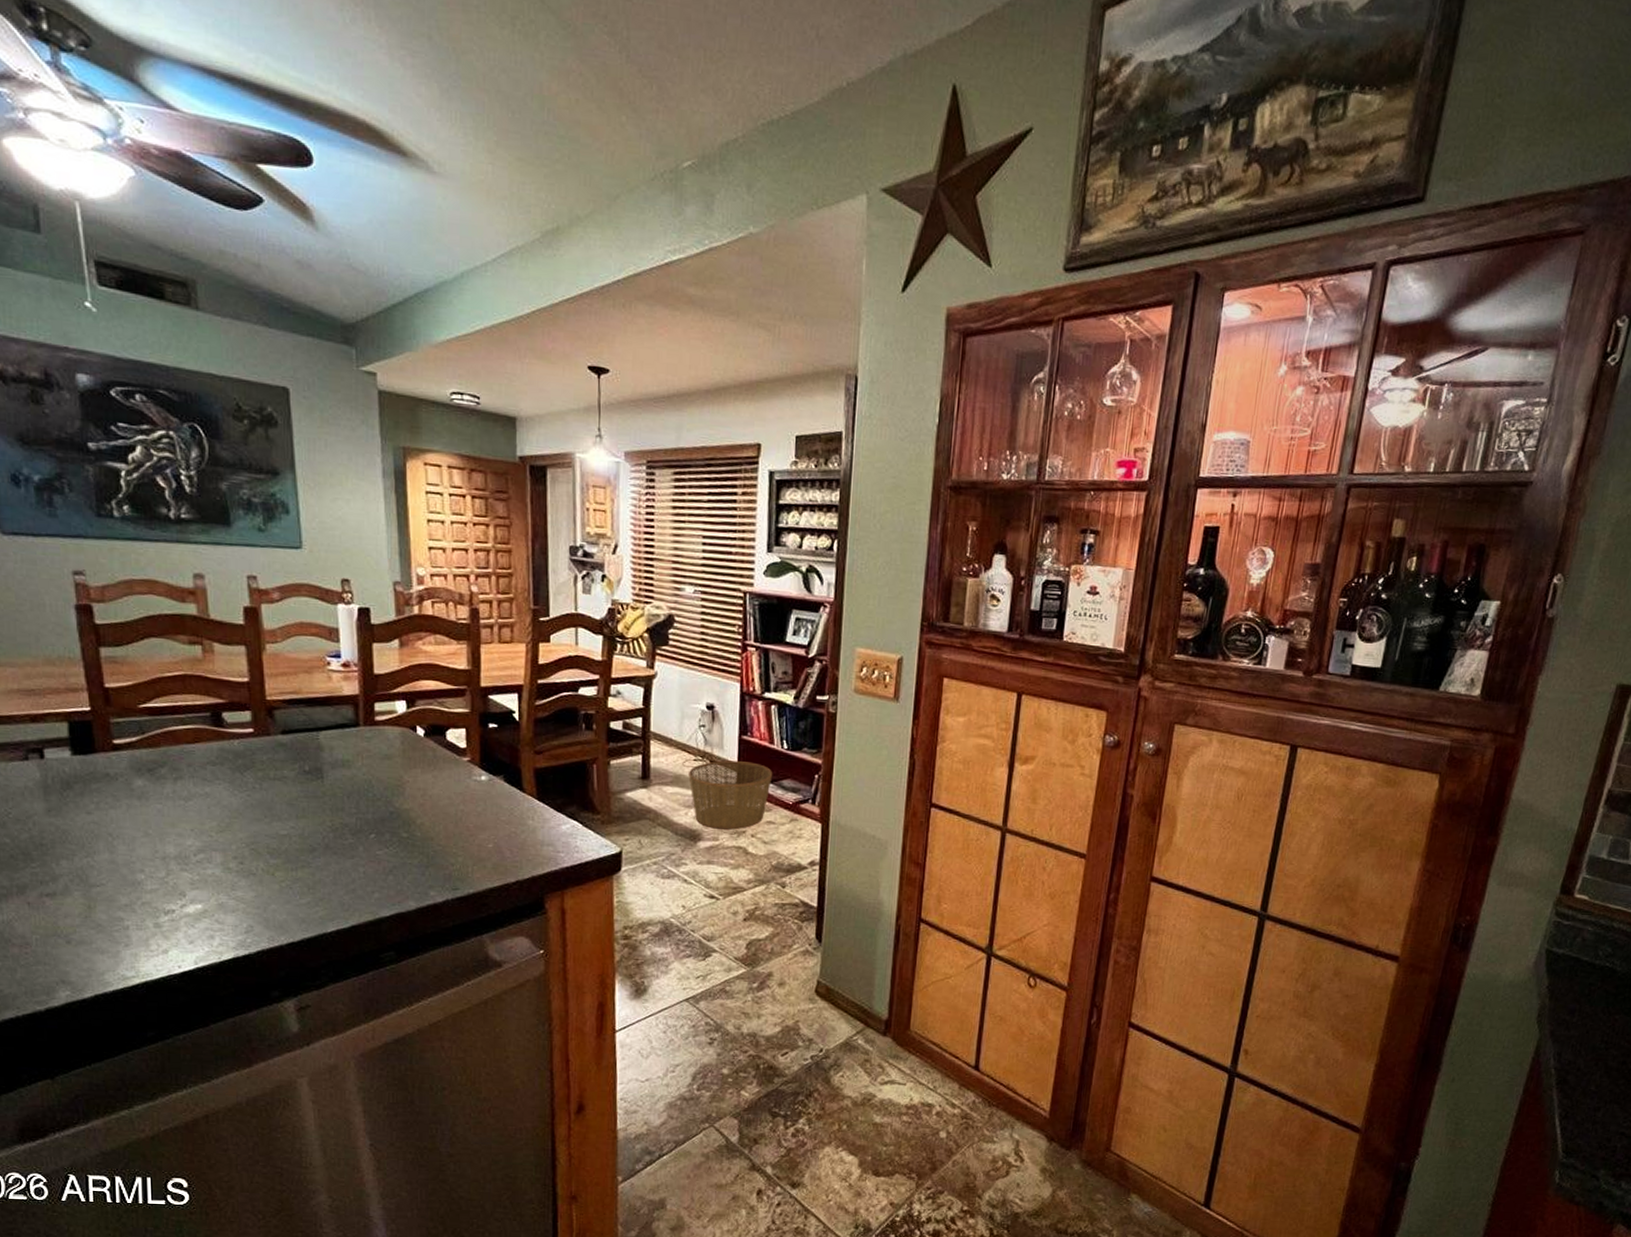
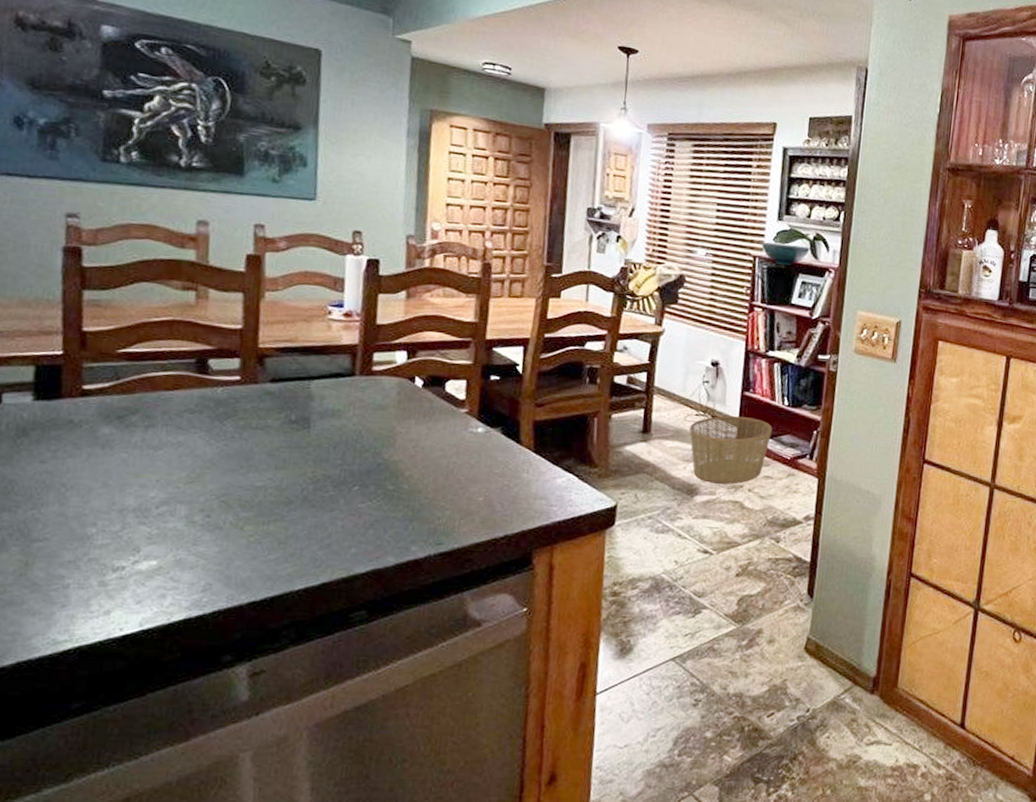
decorative bowl: none [751,576,803,601] -> present [761,242,810,266]

